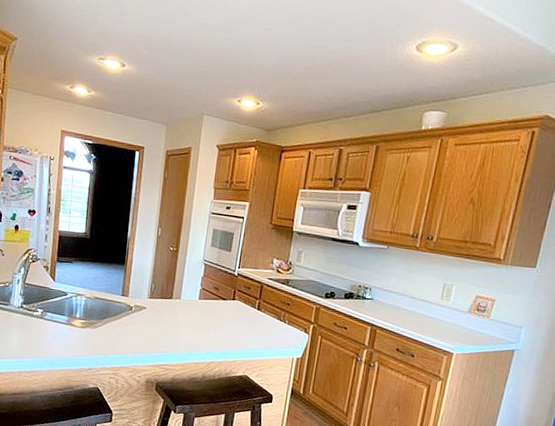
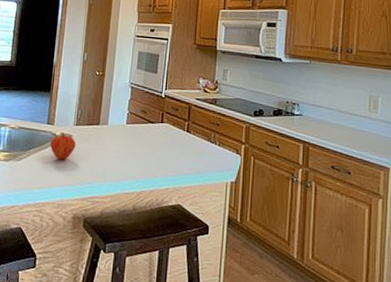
fruit: none [124,304,149,330] -> present [50,132,76,160]

